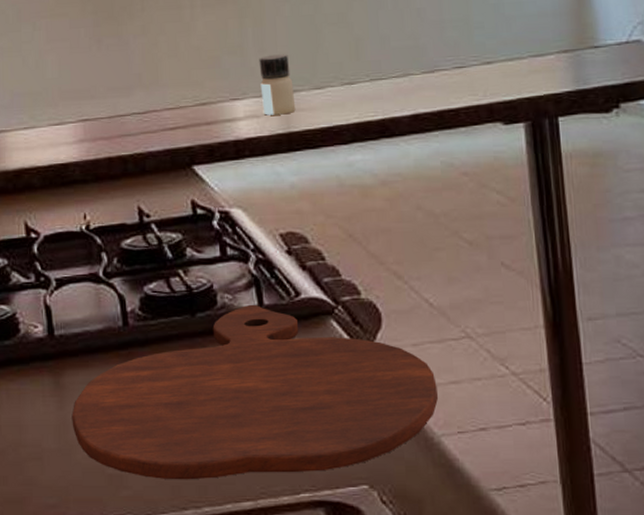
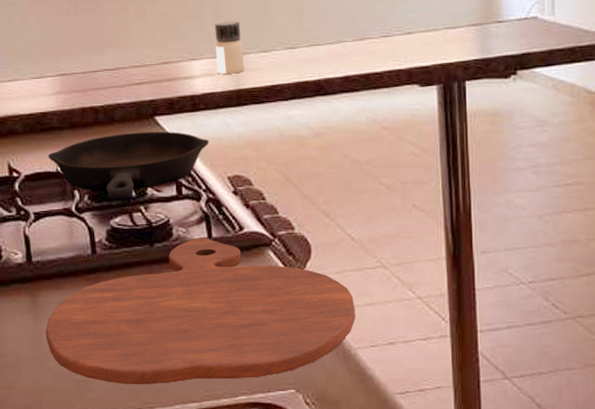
frying pan: none [70,182,257,263] -> present [47,131,209,200]

